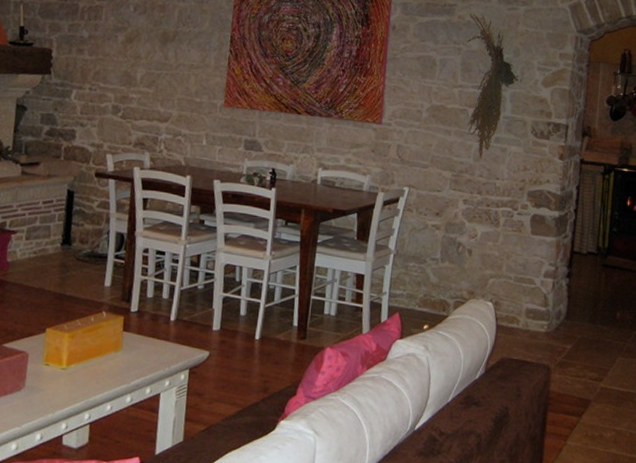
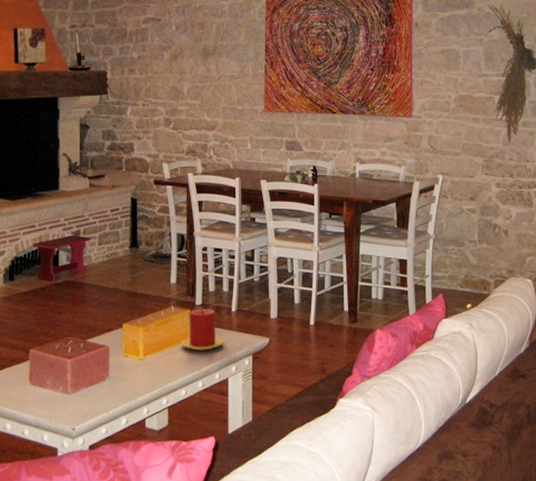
candle: none [110,315,159,362] -> present [181,308,225,350]

